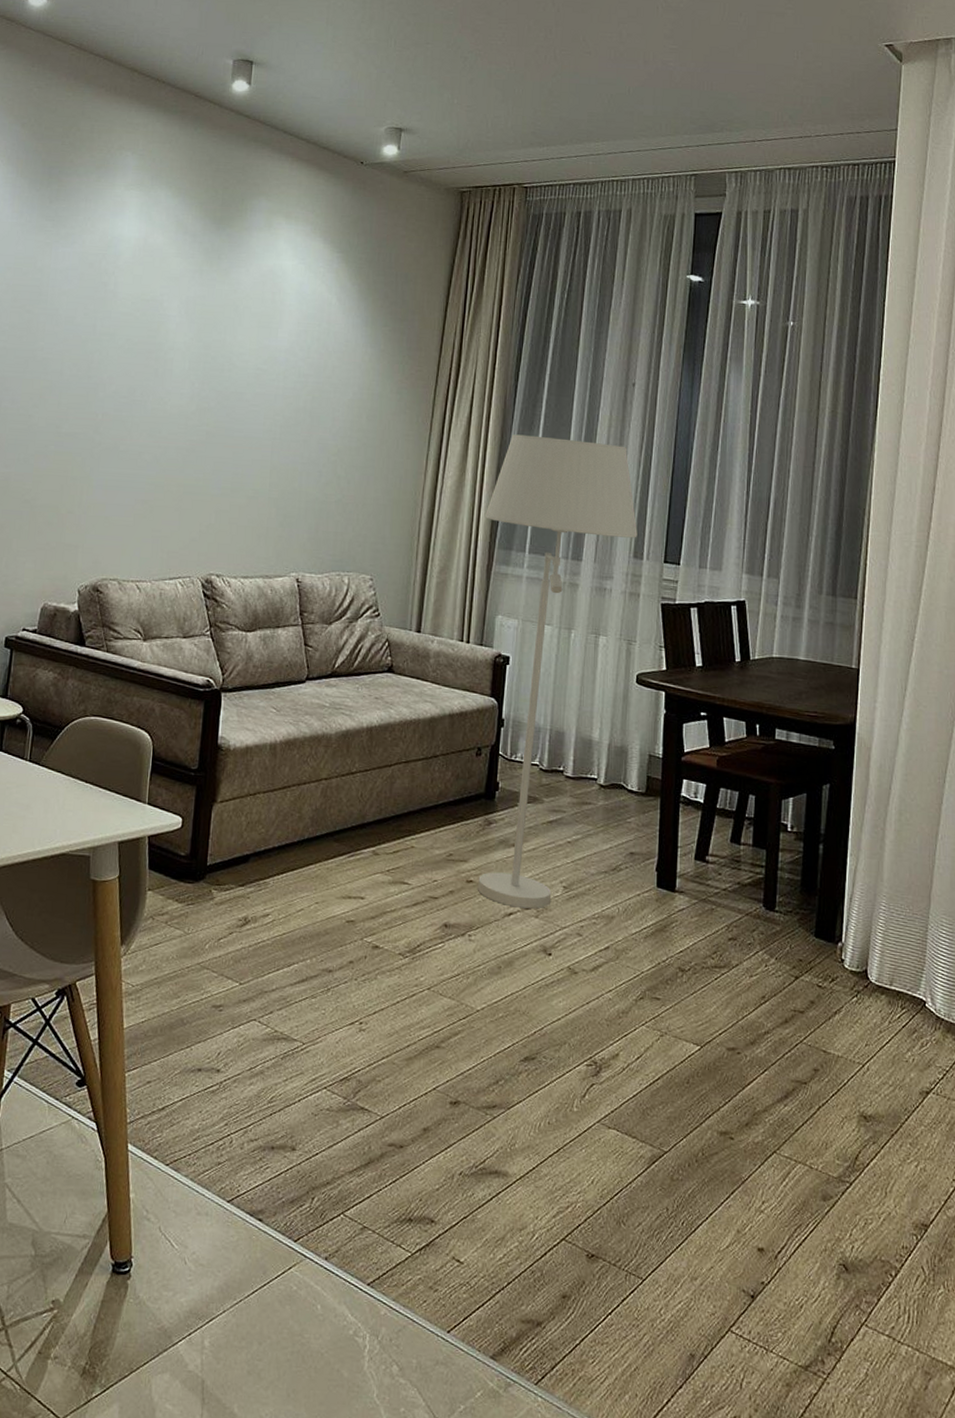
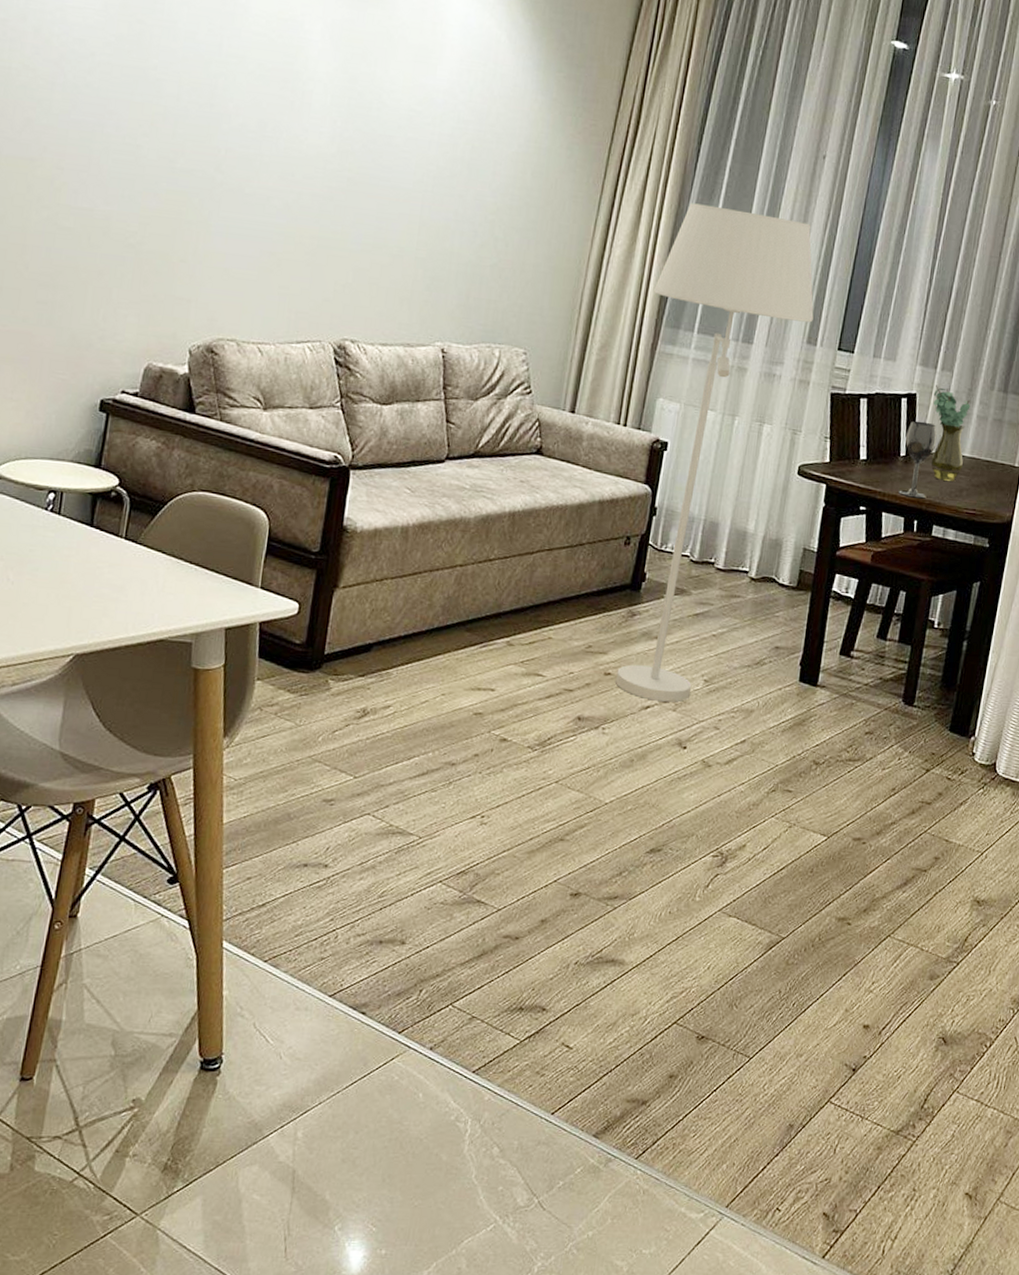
wine glass: none [738,627,771,703] -> present [898,420,938,499]
vase: none [762,591,800,685] -> present [930,384,971,481]

